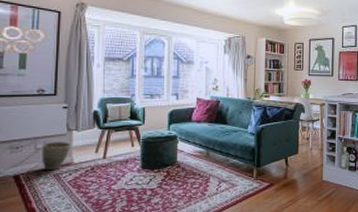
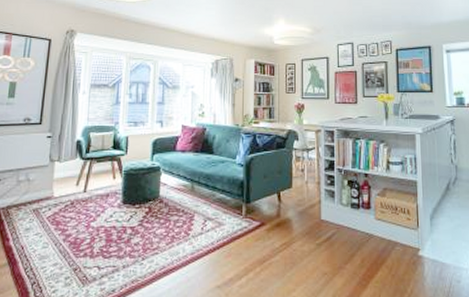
vase: present [42,142,72,169] -> none [22,174,53,204]

